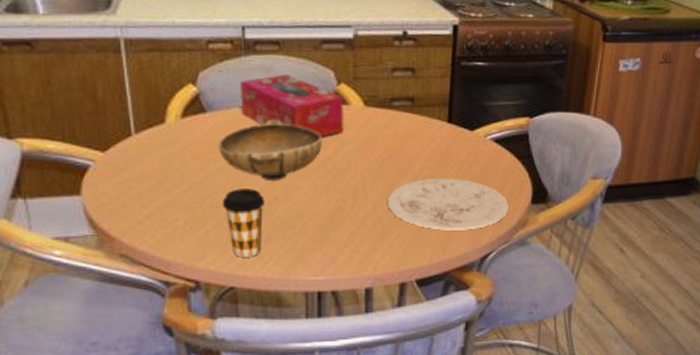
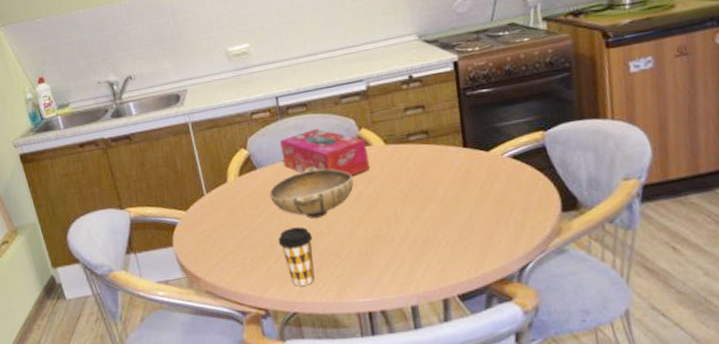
plate: present [388,177,509,230] -> none [418,196,540,247]

